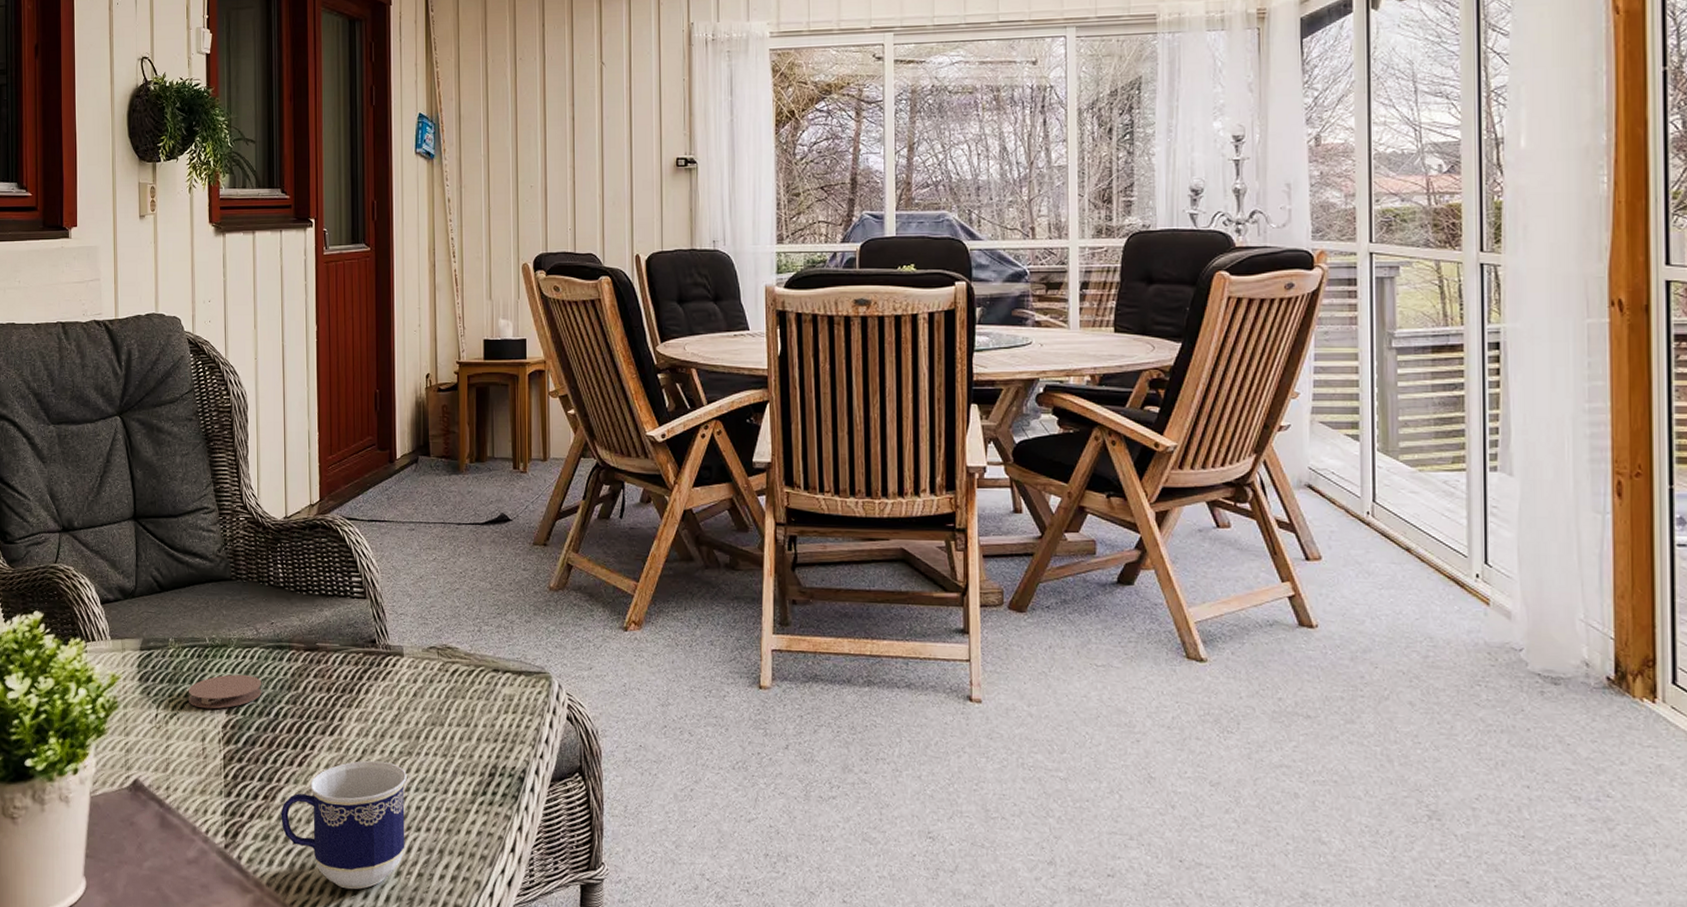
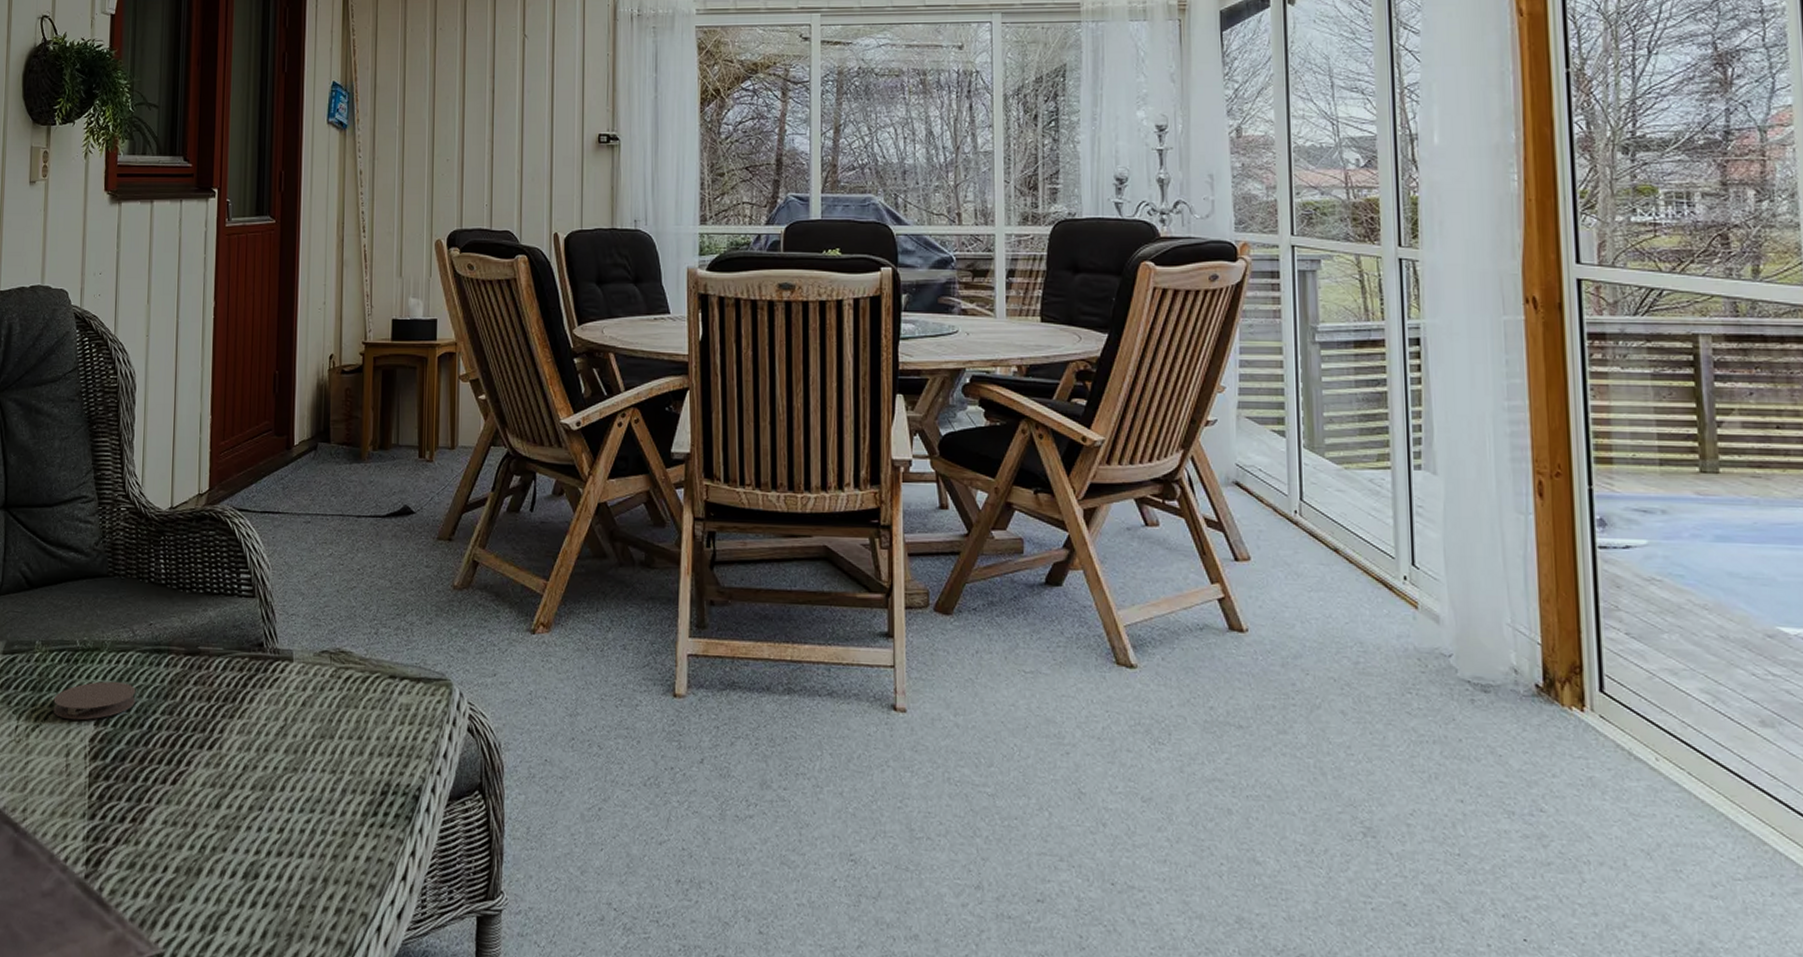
cup: present [281,760,407,890] -> none [149,777,291,925]

